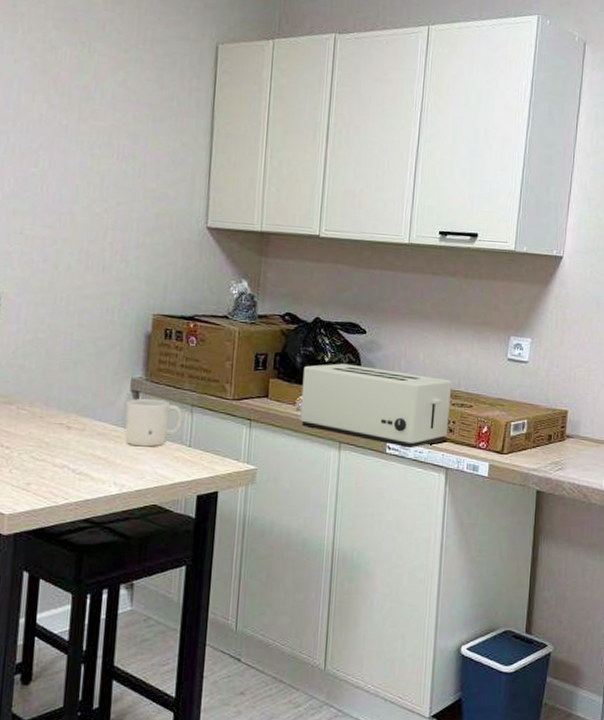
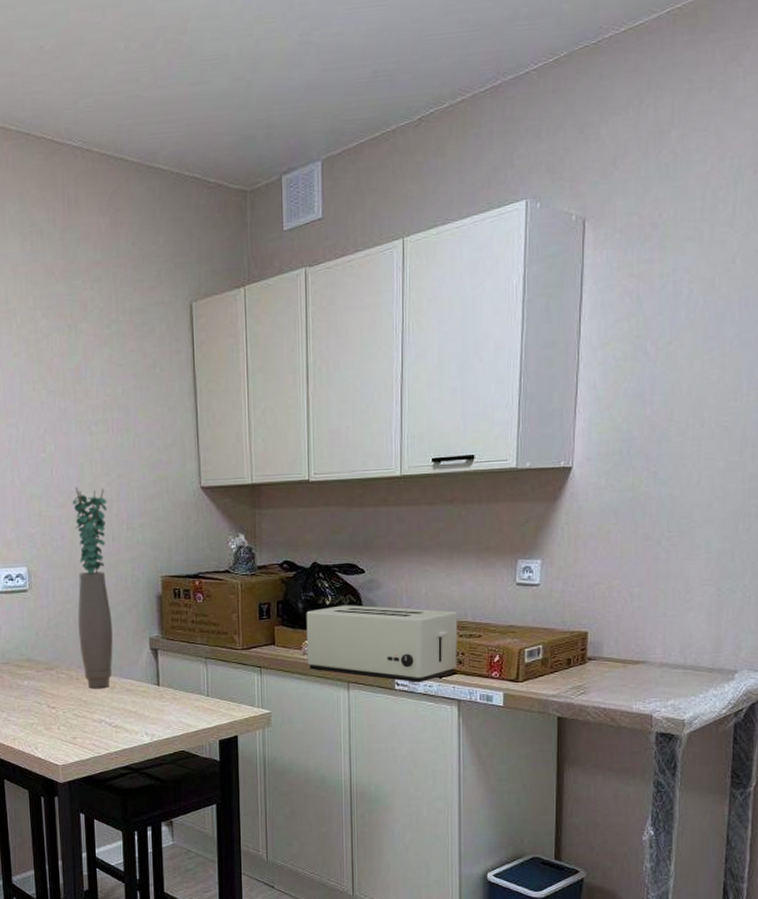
vase: none [48,209,102,429] -> present [72,487,113,688]
mug: present [125,398,183,447] -> none [147,654,199,699]

